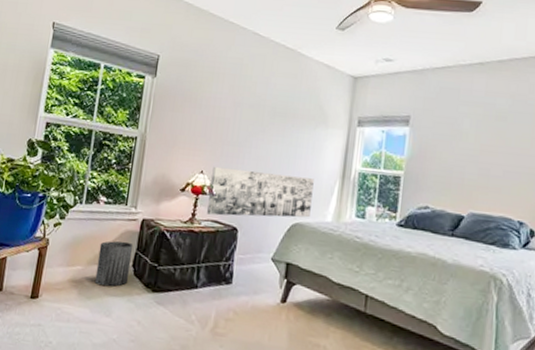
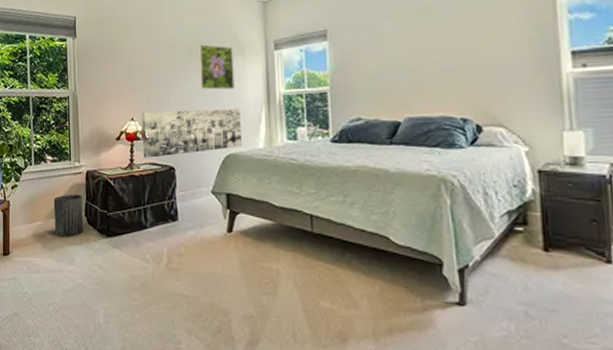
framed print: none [277,108,317,158] -> present [198,44,235,90]

